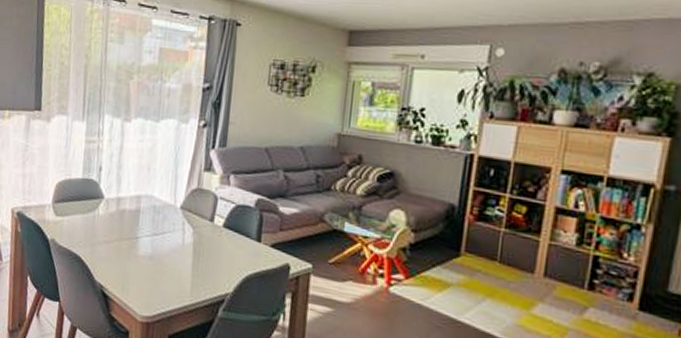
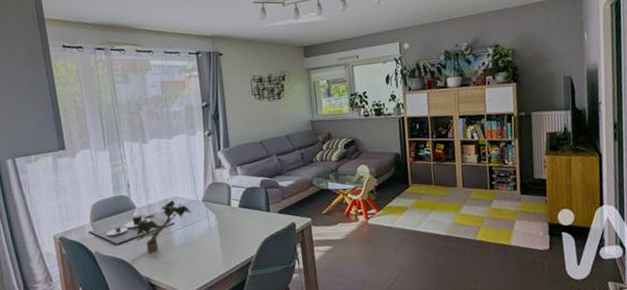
place setting: none [48,206,143,237] -> present [88,214,174,245]
potted plant: none [98,198,165,256] -> present [136,200,191,252]

